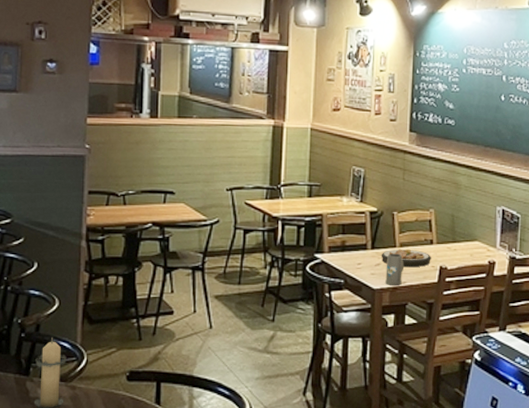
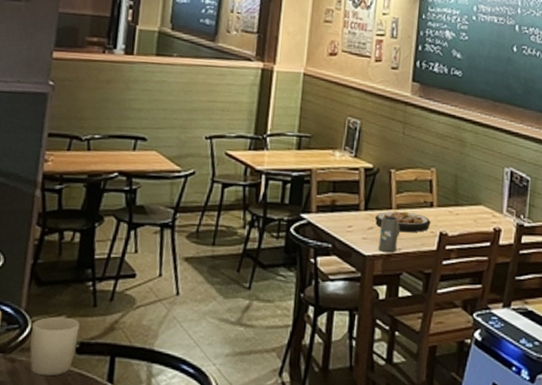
mug: none [87,350,128,400] -> present [29,316,80,376]

